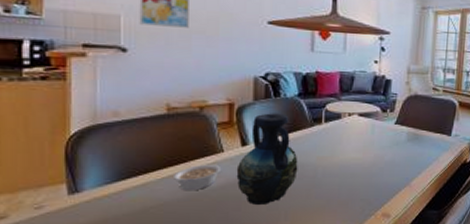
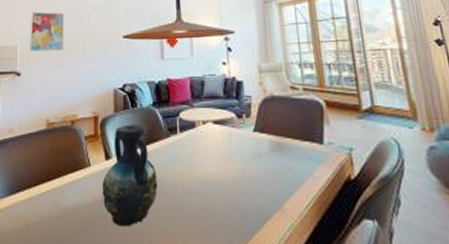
legume: present [174,164,222,191] -> none [51,179,89,208]

